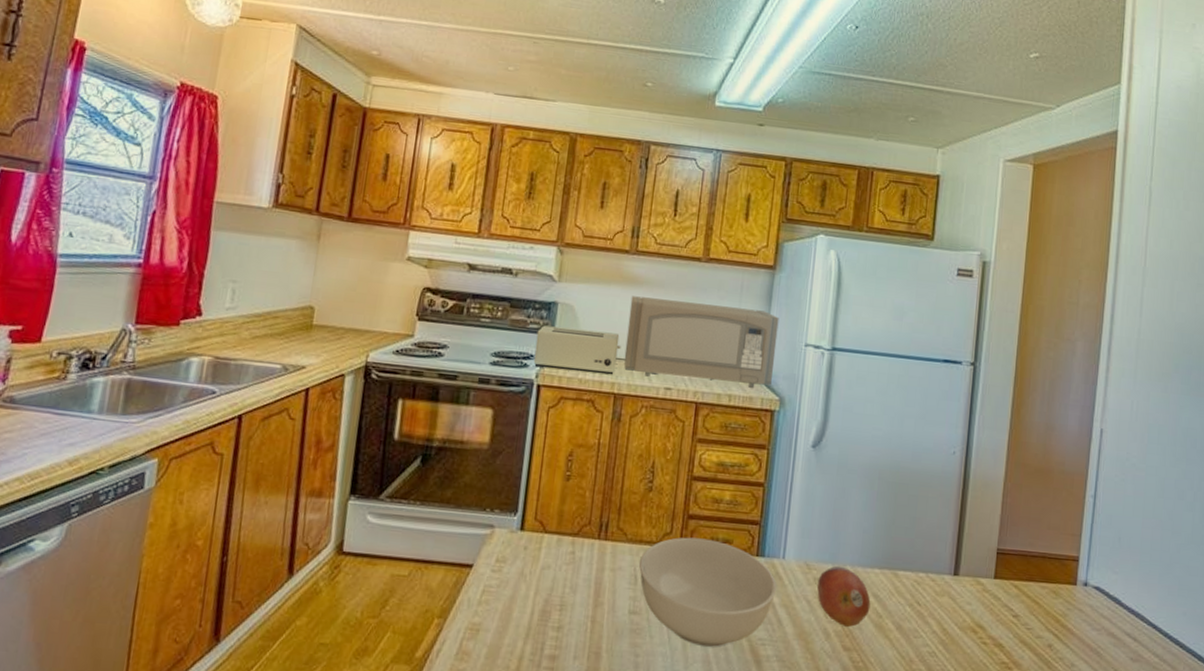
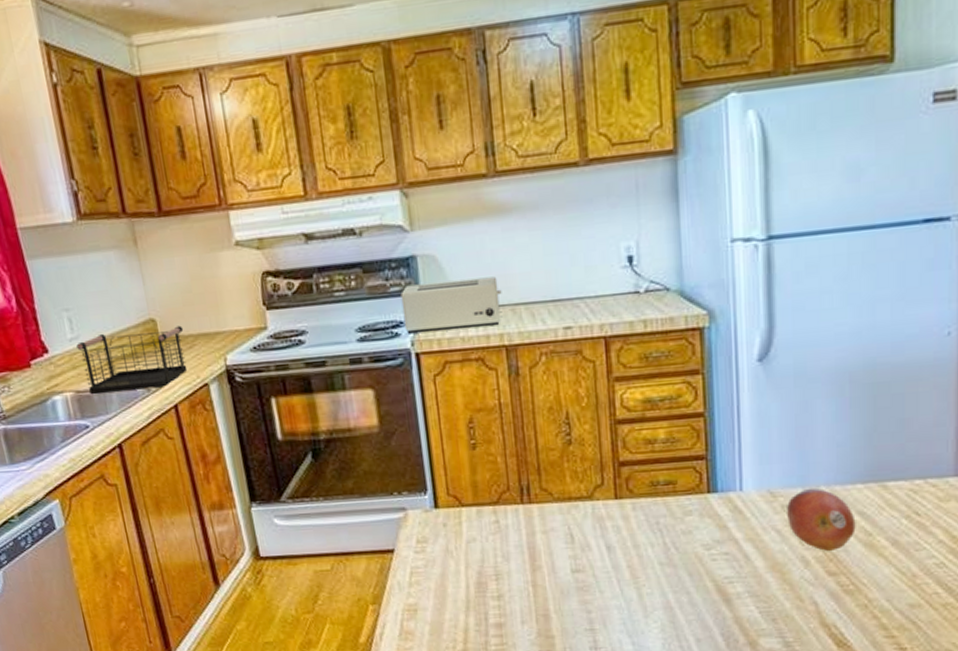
dish rack: none [228,309,338,370] -> present [76,325,188,394]
microwave: present [624,296,779,388] -> none [501,209,695,319]
bowl: present [638,537,776,647] -> none [572,484,737,594]

